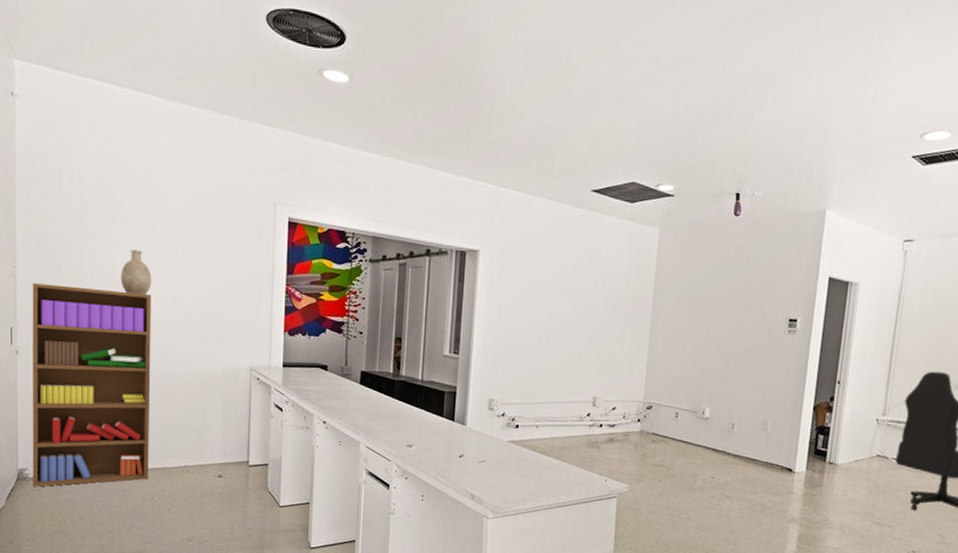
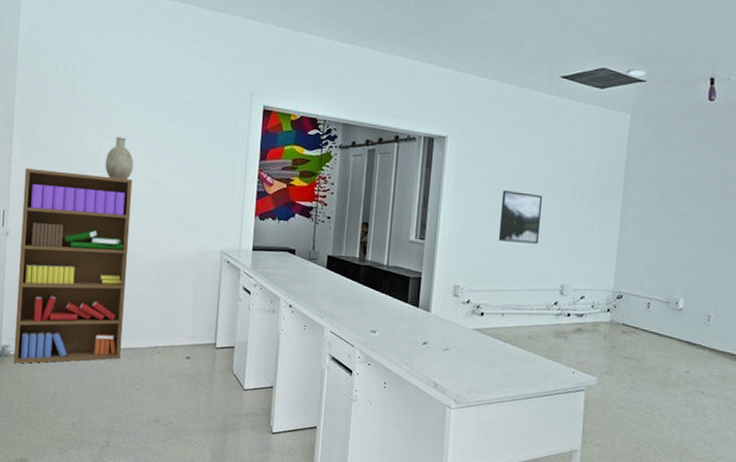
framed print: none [531,304,575,357] -> present [498,190,543,244]

